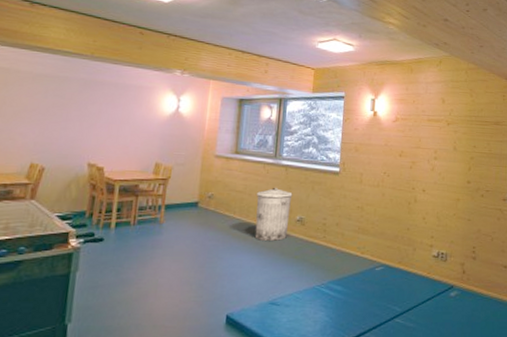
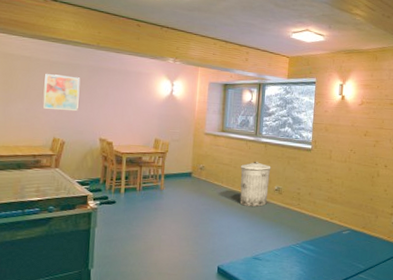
wall art: none [21,88,69,131] -> present [43,74,81,111]

